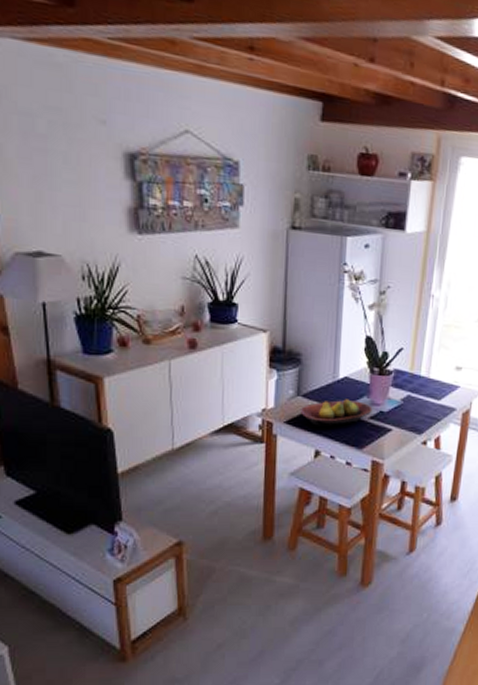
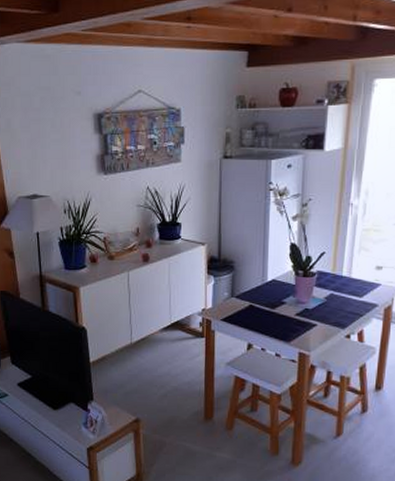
fruit bowl: present [299,399,373,427] -> none [234,299,298,323]

